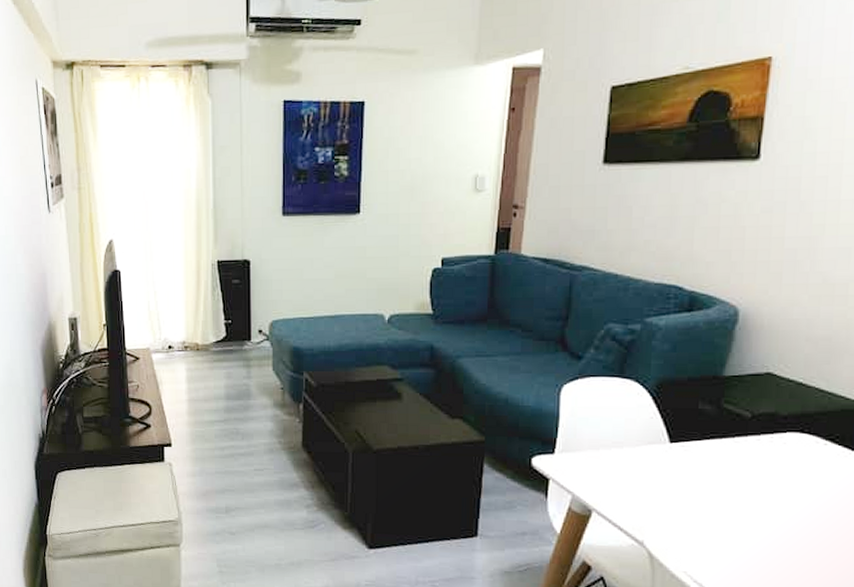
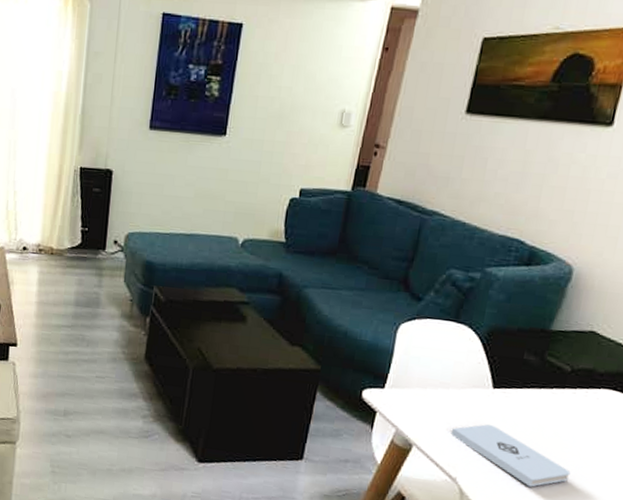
notepad: none [631,481,767,544] -> present [450,424,571,487]

